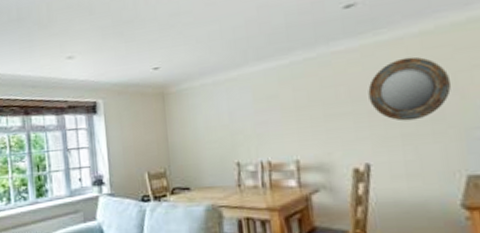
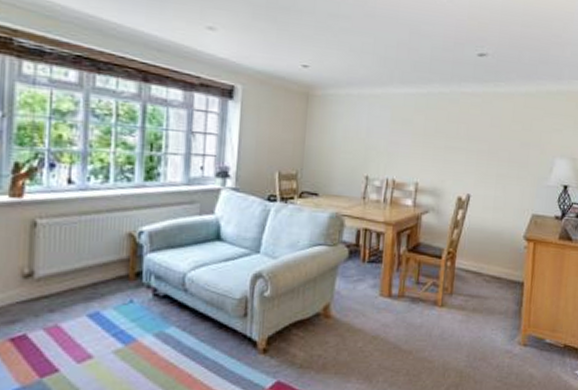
home mirror: present [368,56,452,122] -> none [480,111,538,164]

